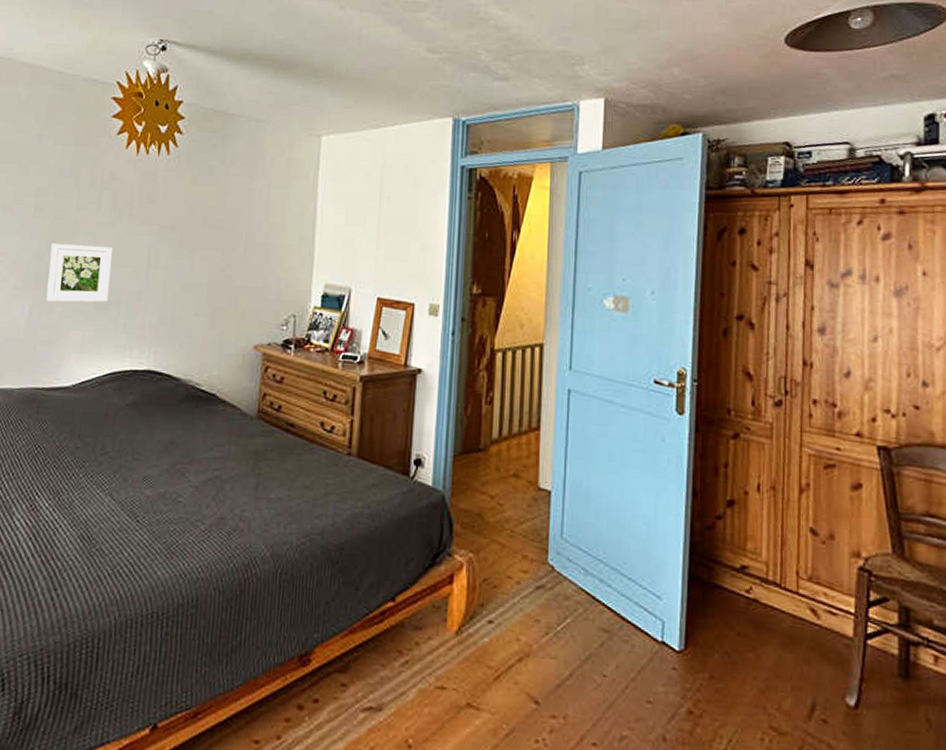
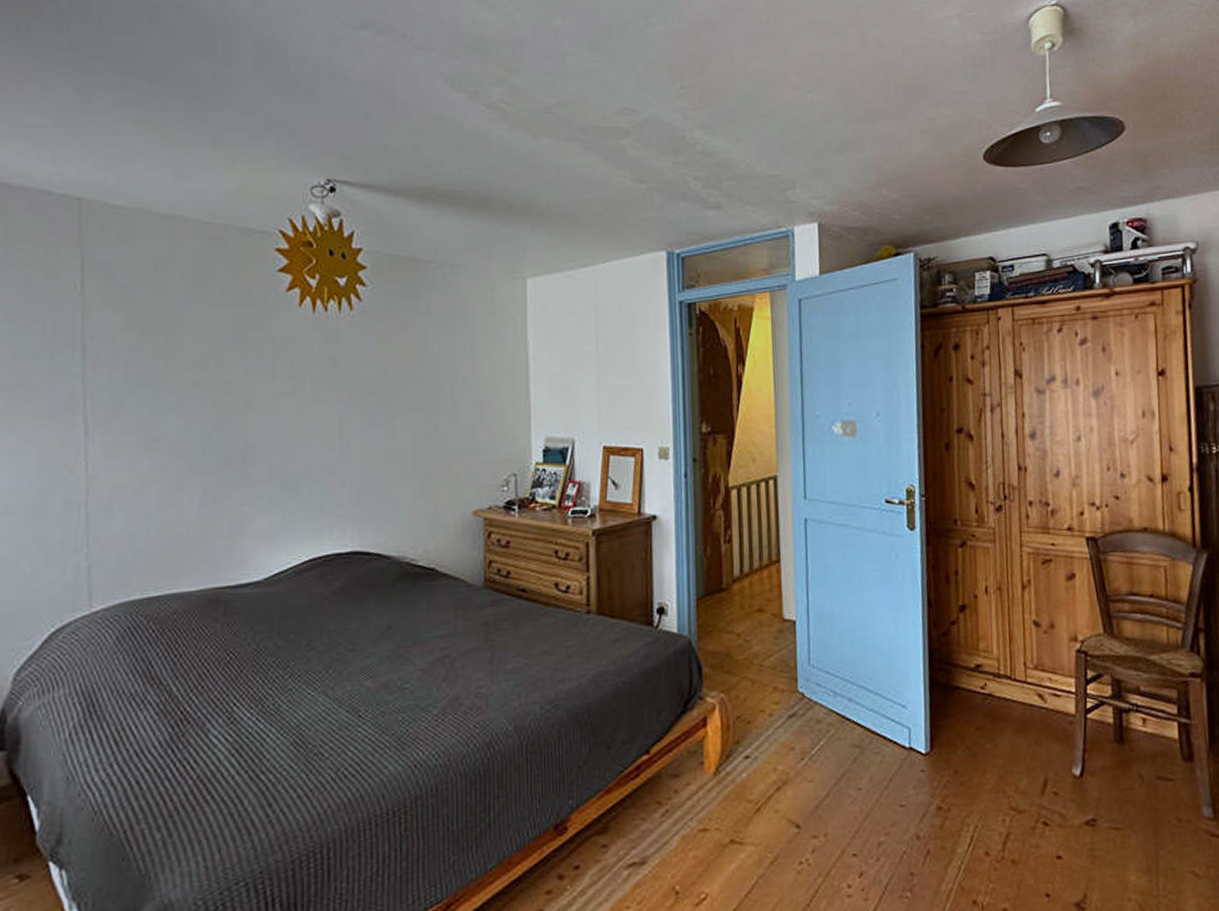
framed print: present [46,244,113,303] -> none [218,420,297,488]

